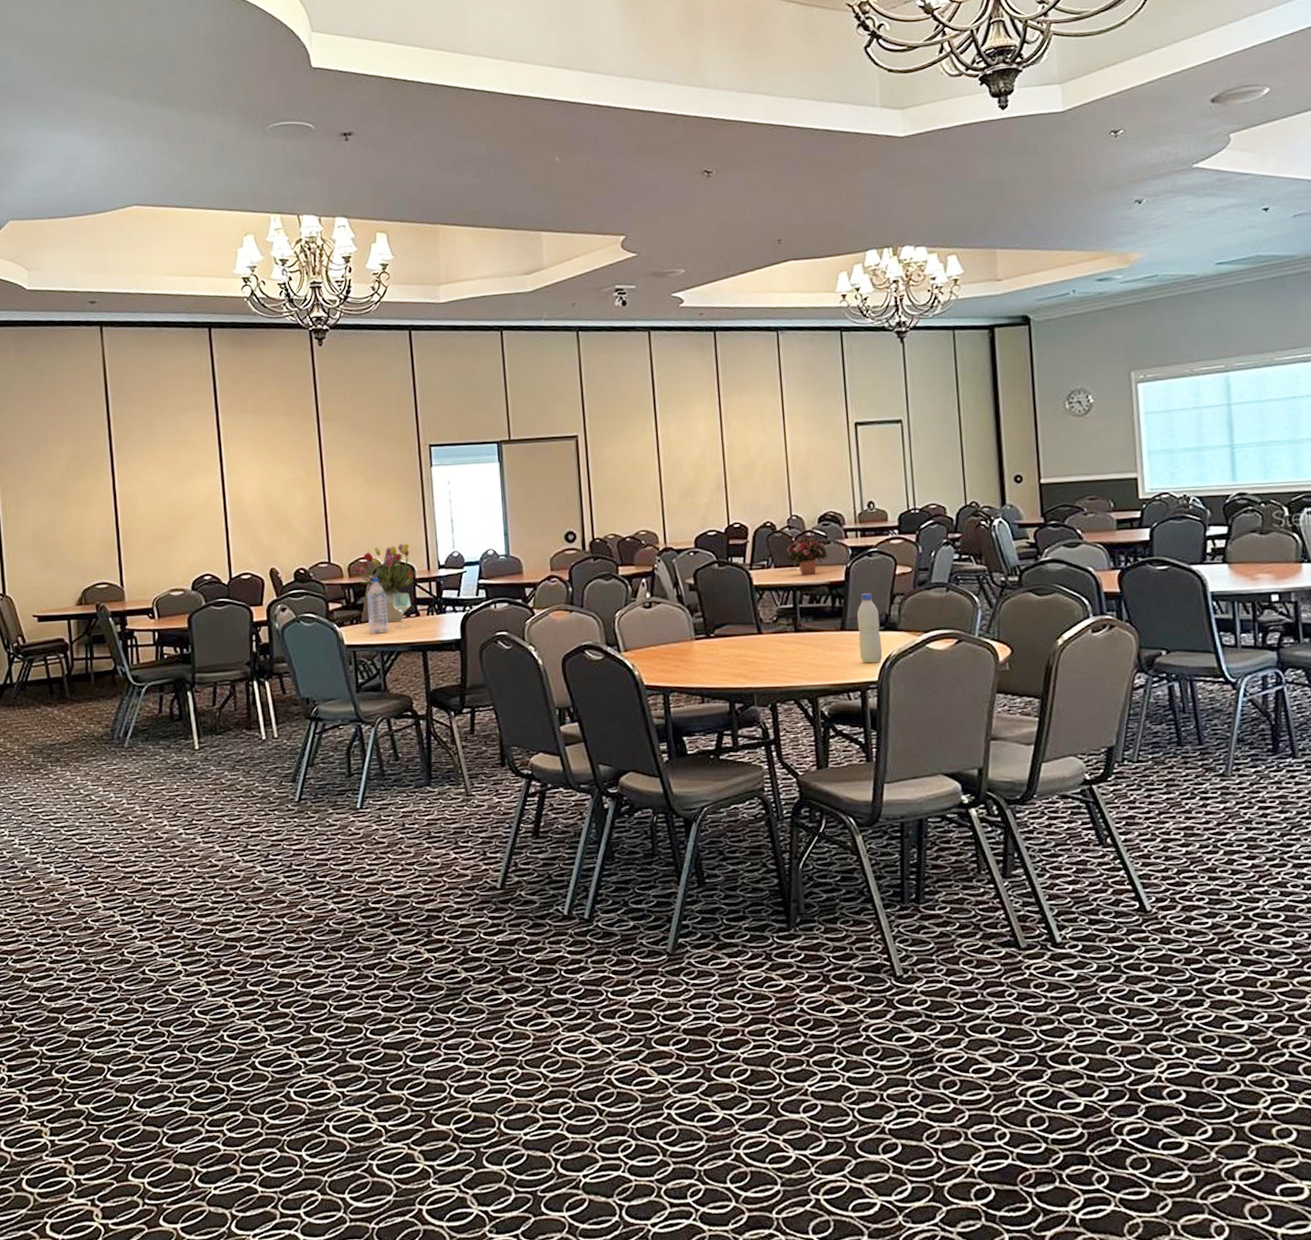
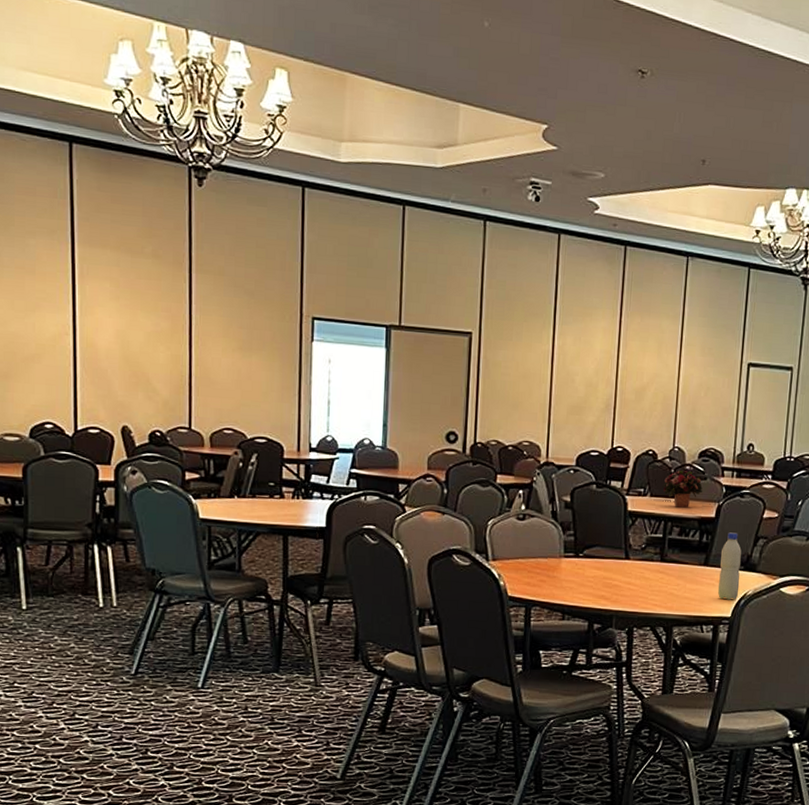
flower arrangement: present [354,544,415,623] -> none [215,419,283,502]
water bottle: present [366,577,388,634] -> none [227,451,250,512]
wine glass: present [391,592,412,629] -> none [254,471,277,510]

